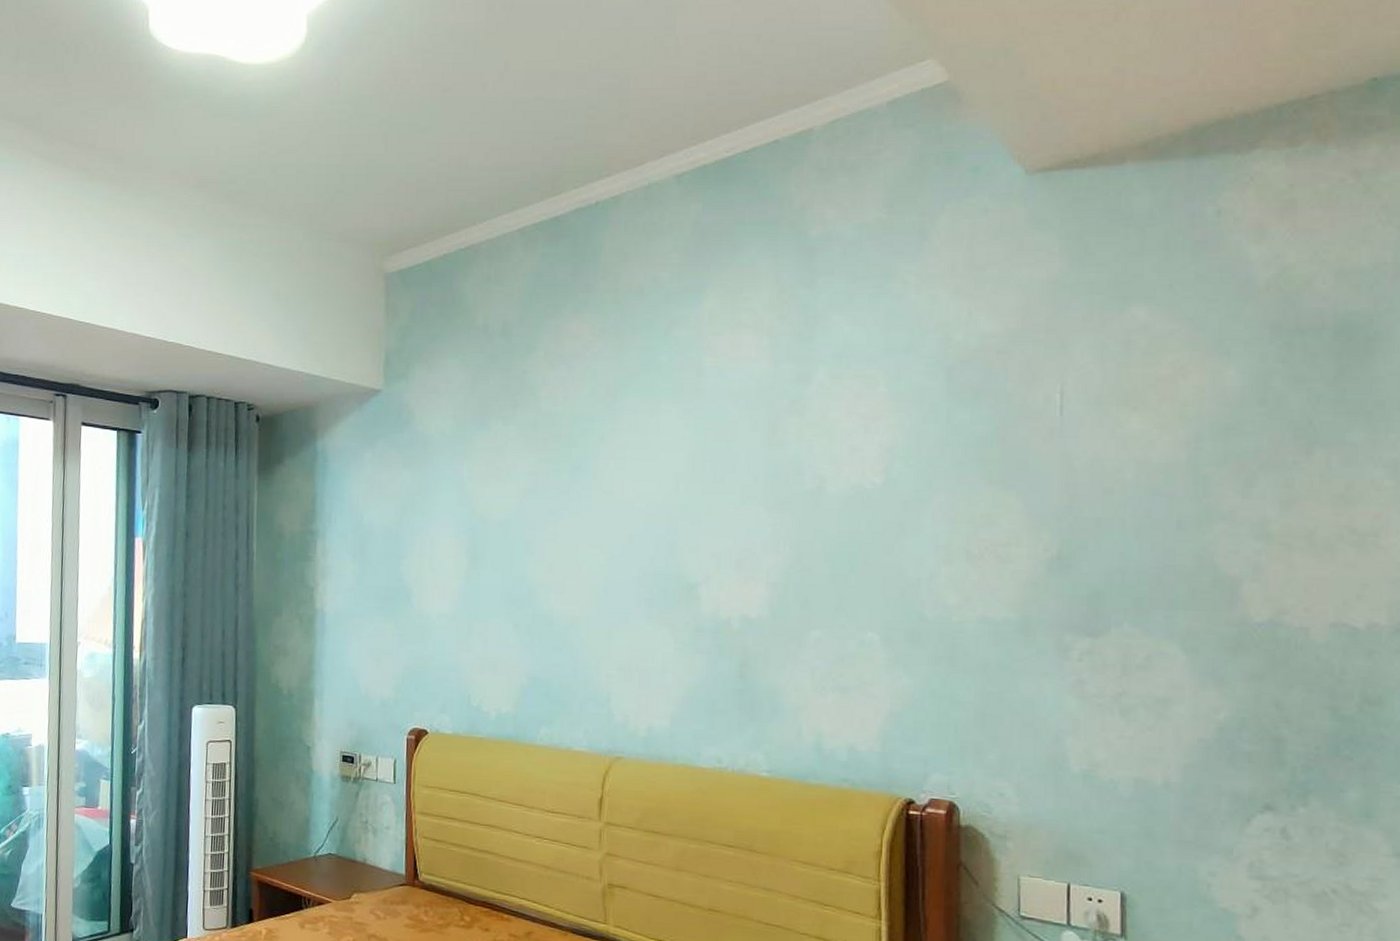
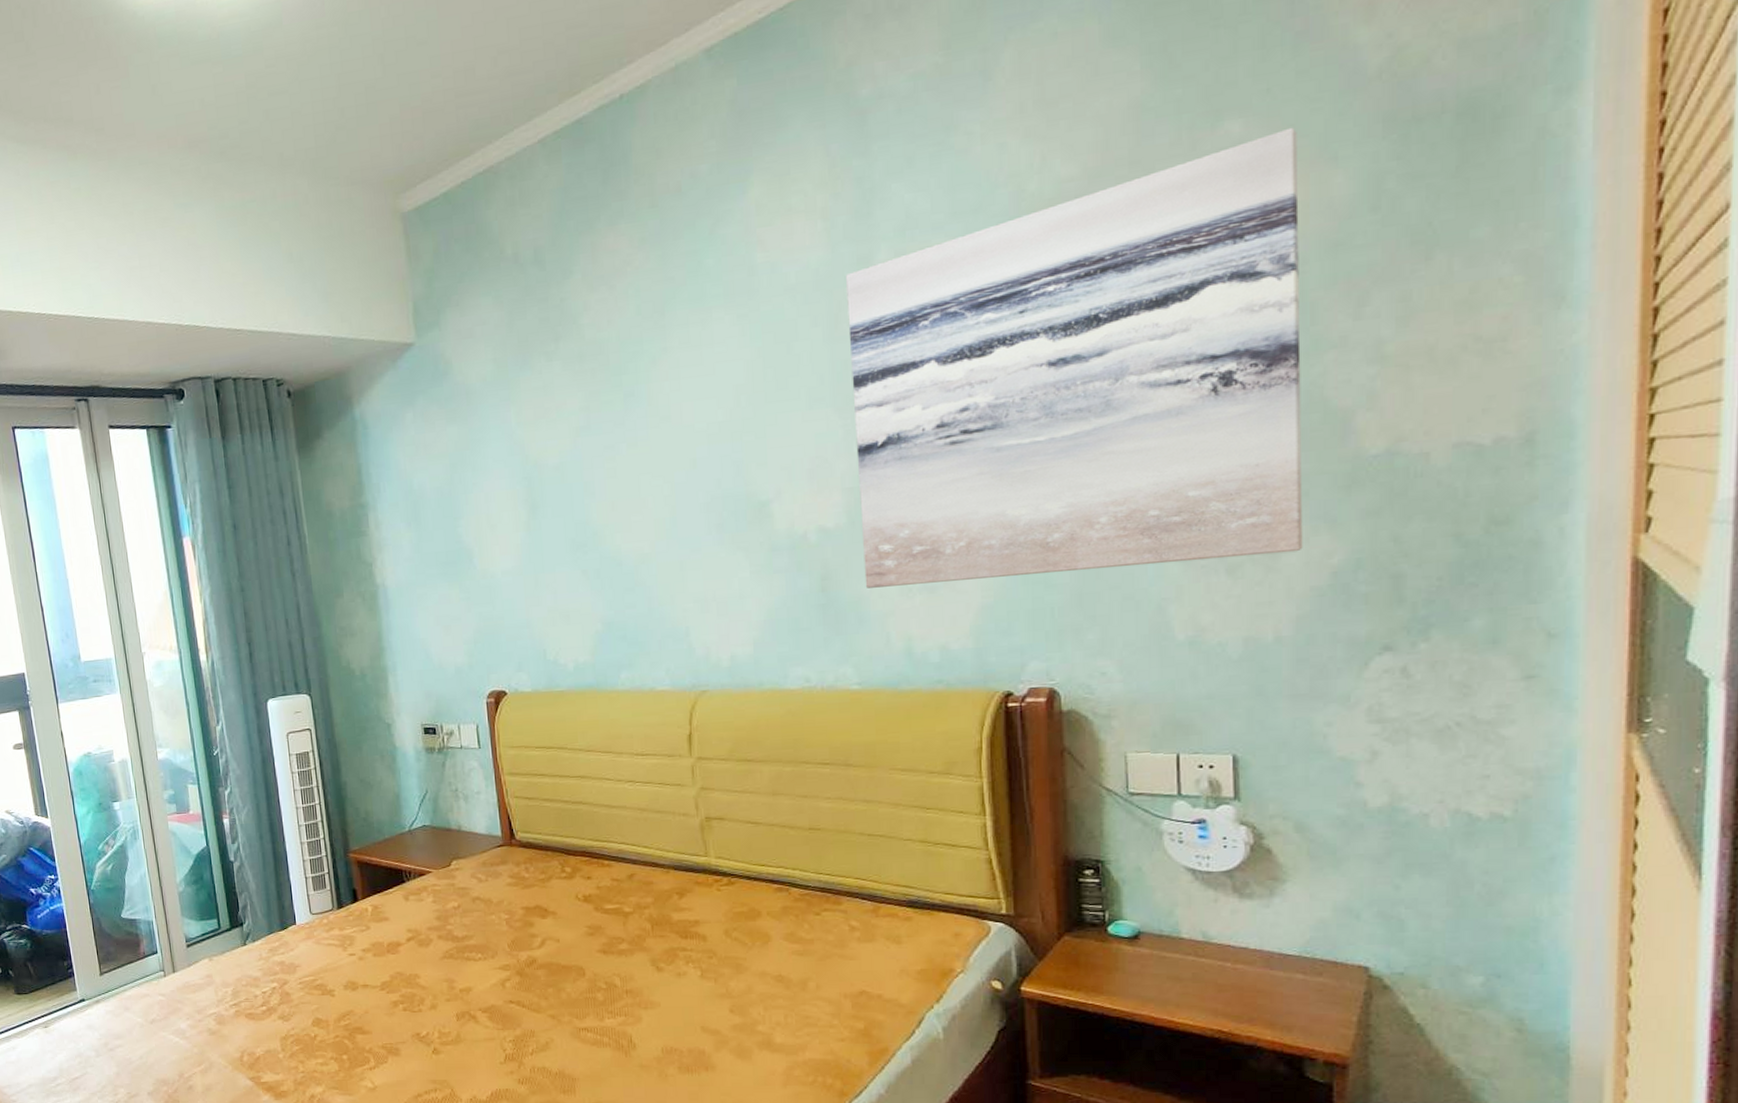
wall art: none [781,321,1195,704] -> present [846,127,1303,588]

